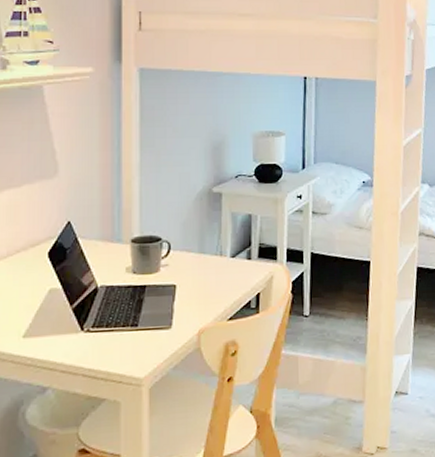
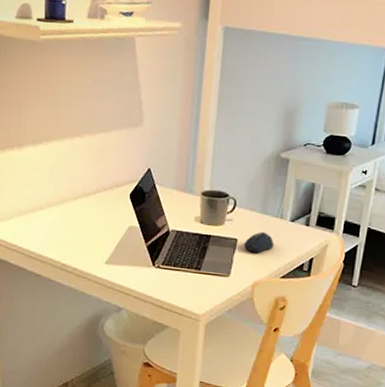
computer mouse: none [185,272,217,297] -> present [244,231,275,253]

